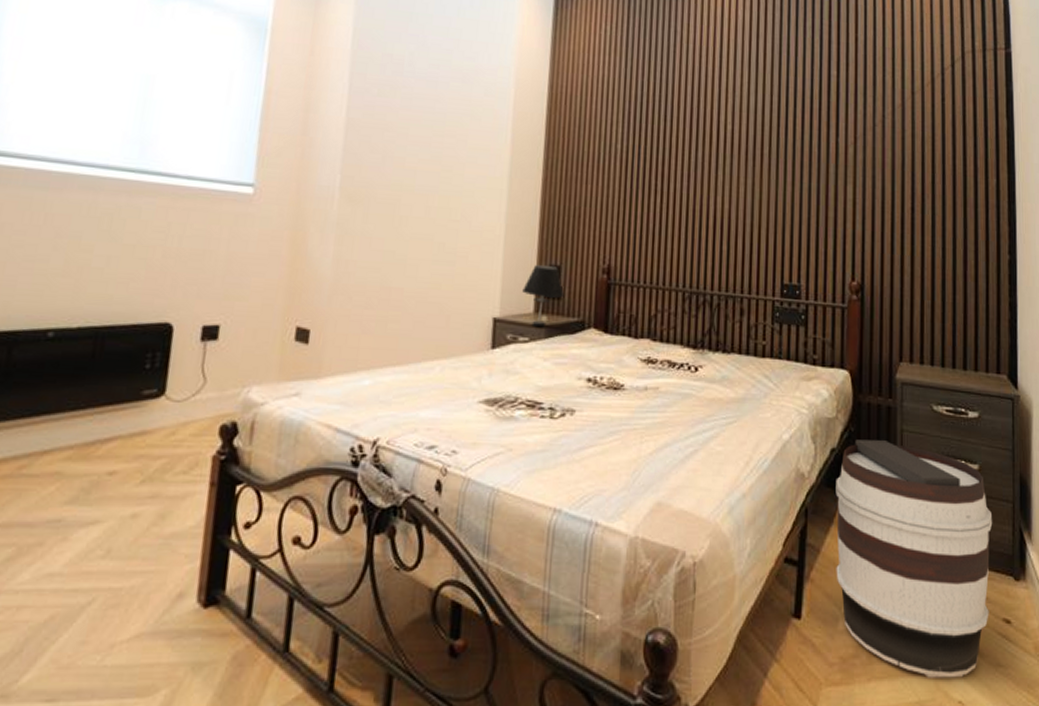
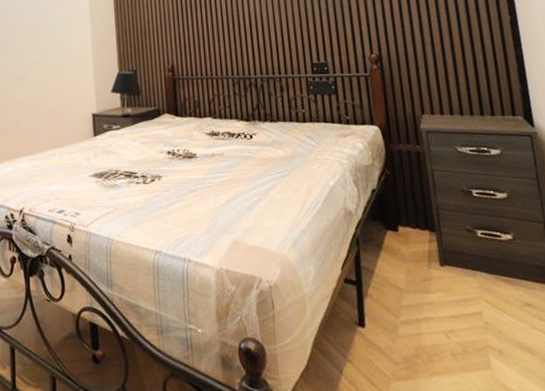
barrel: present [836,439,993,678] -> none [379,179,535,373]

